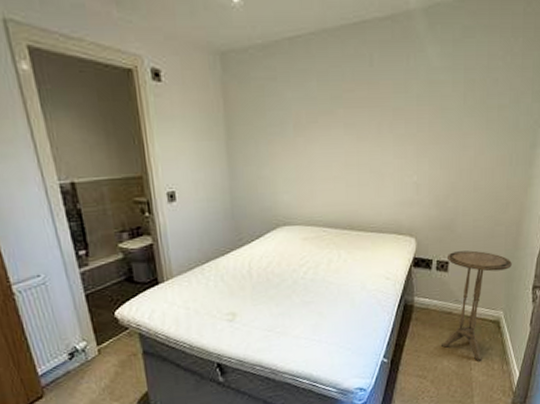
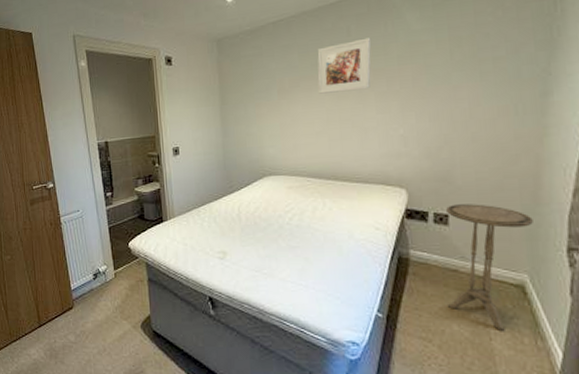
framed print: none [337,70,393,133] -> present [317,37,371,94]

